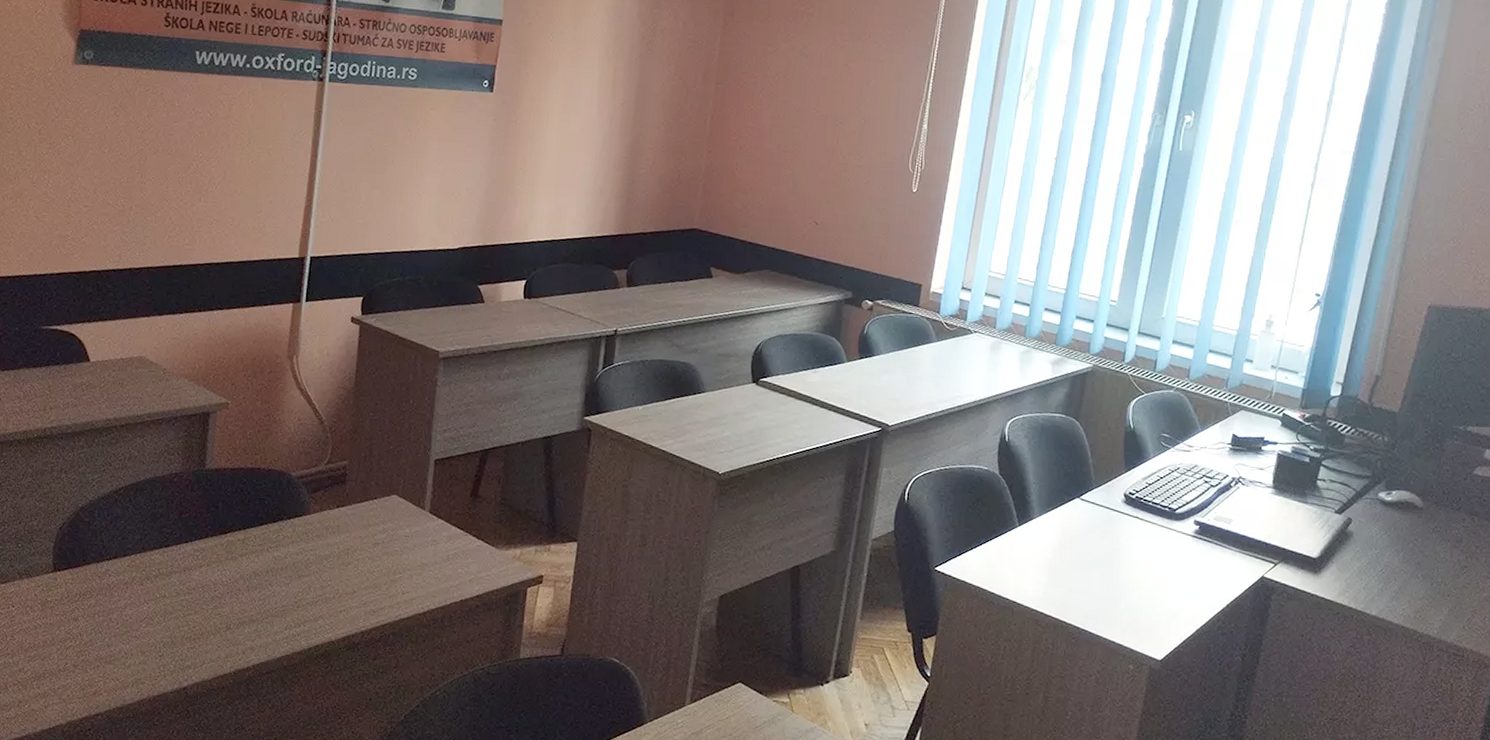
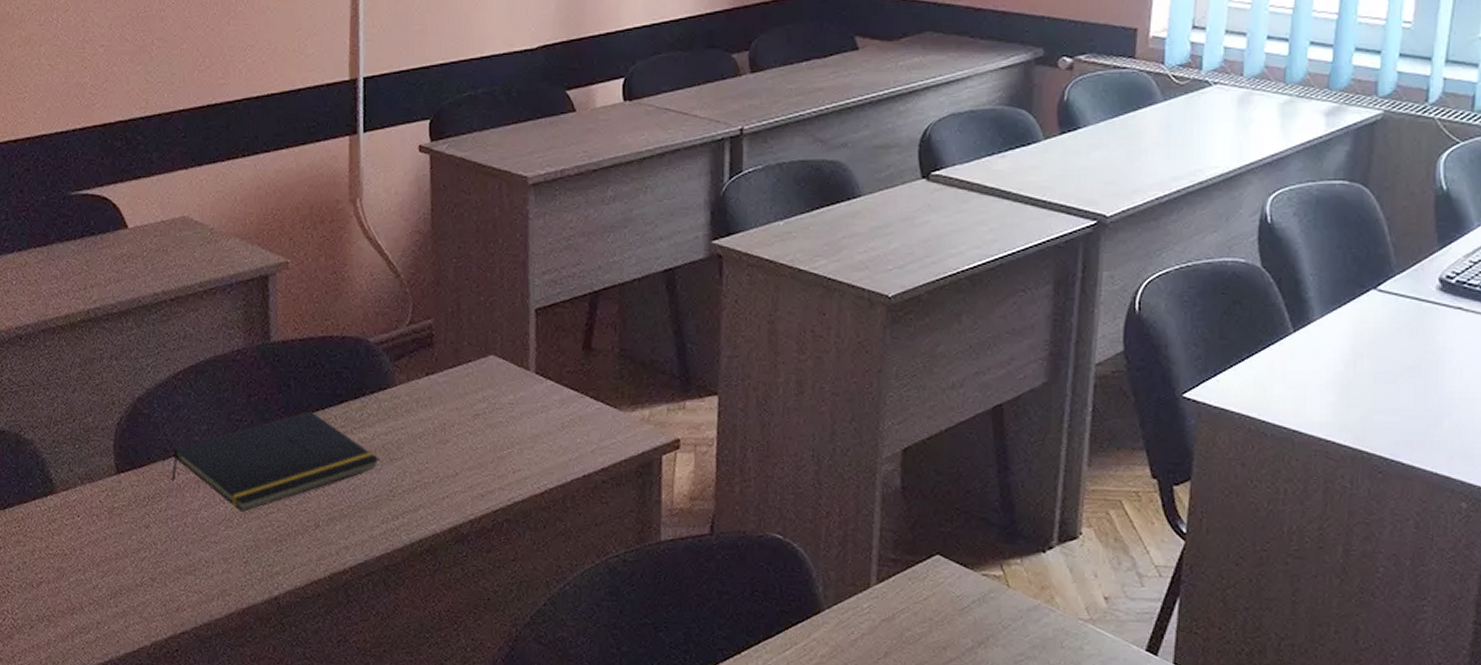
notepad: none [103,529,289,612] -> present [172,411,379,512]

